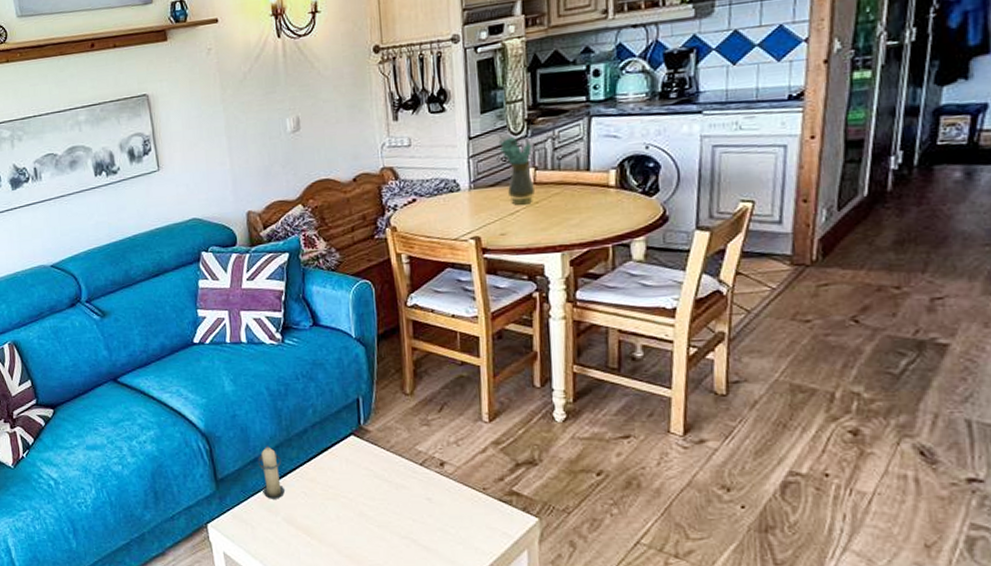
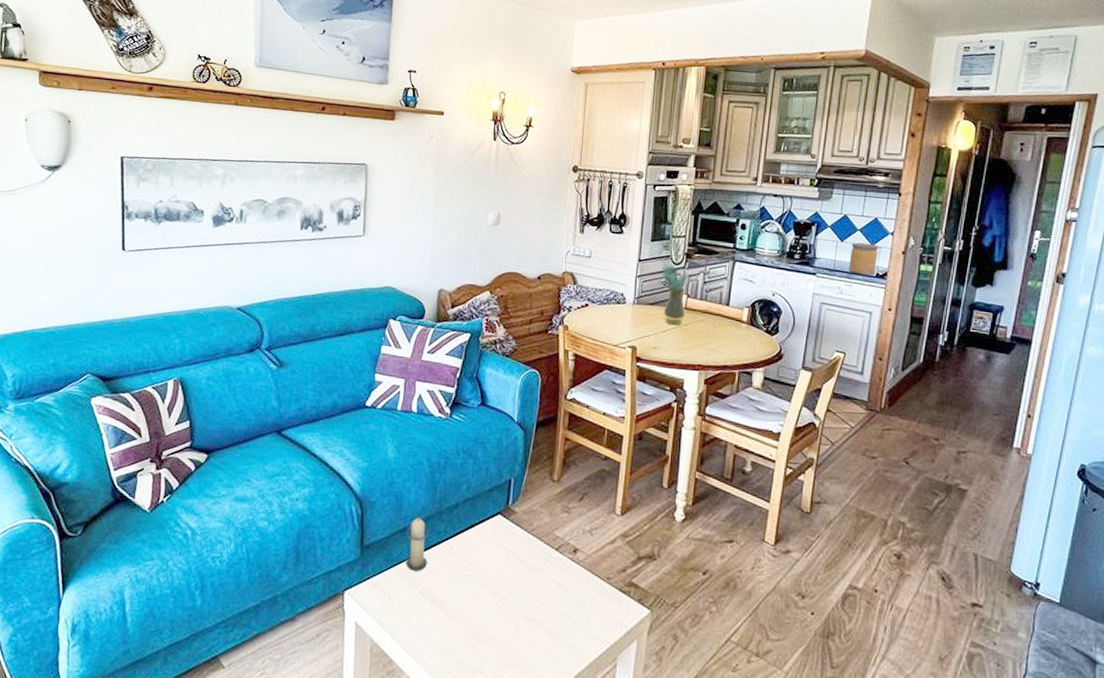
jar: none [746,58,789,101] -> present [848,242,879,275]

